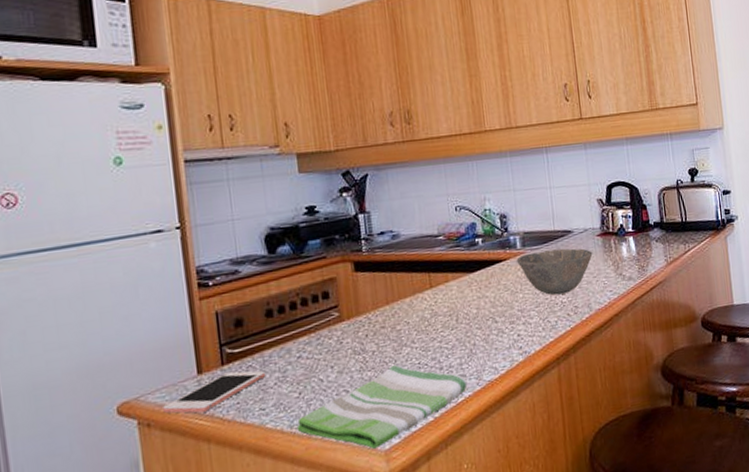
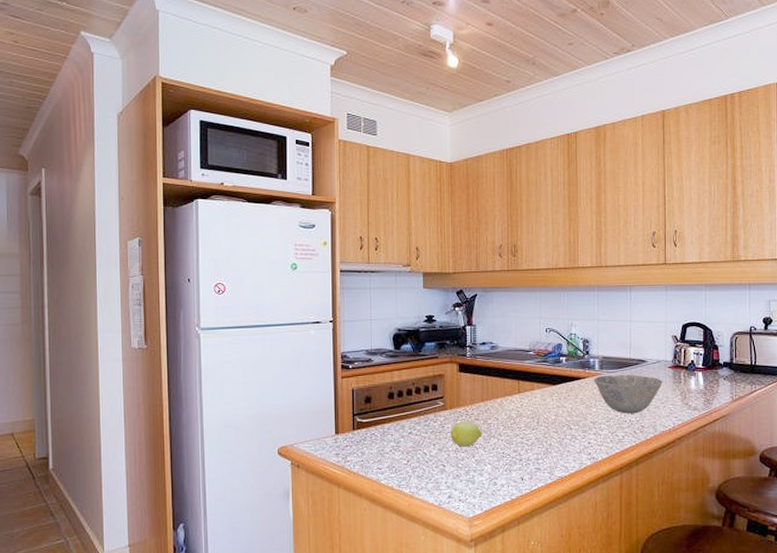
cell phone: present [163,370,265,414] -> none [309,436,383,463]
dish towel: present [296,364,468,449] -> none [403,450,541,515]
fruit: none [351,331,392,365] -> present [450,421,482,447]

